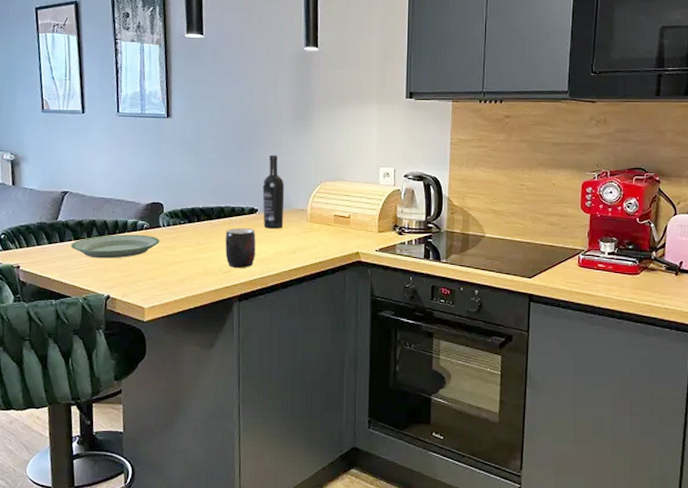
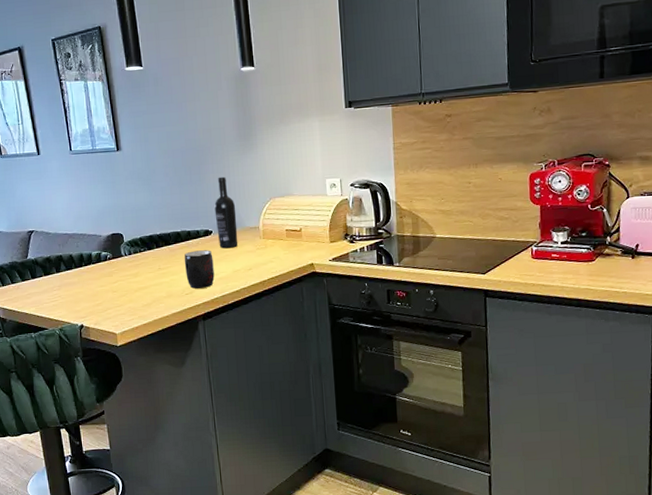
plate: present [71,234,160,259] -> none [42,265,124,291]

